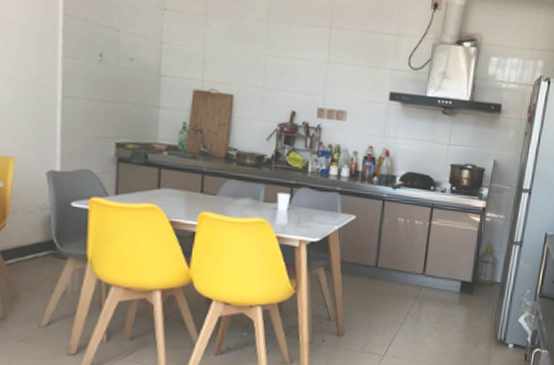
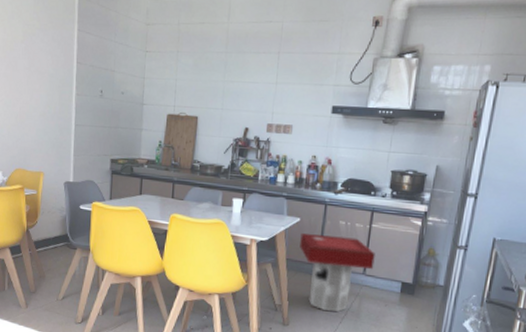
side table: none [355,233,435,316] -> present [300,233,375,312]

